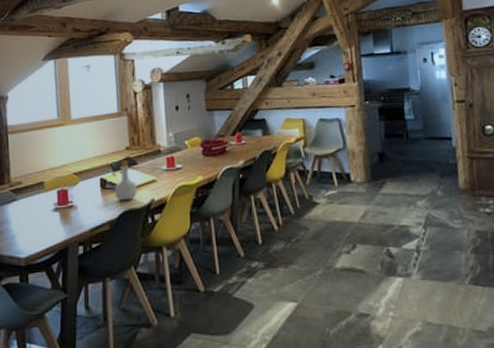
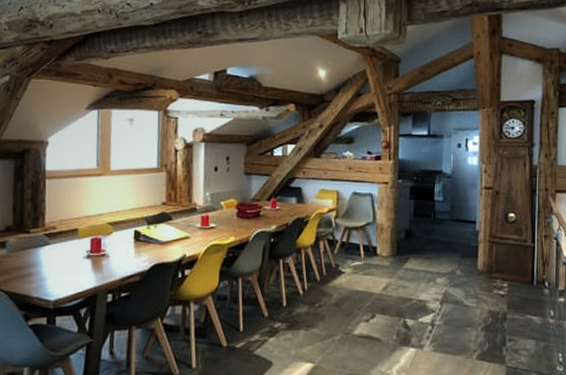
bottle: present [115,161,137,201] -> none [148,216,170,254]

